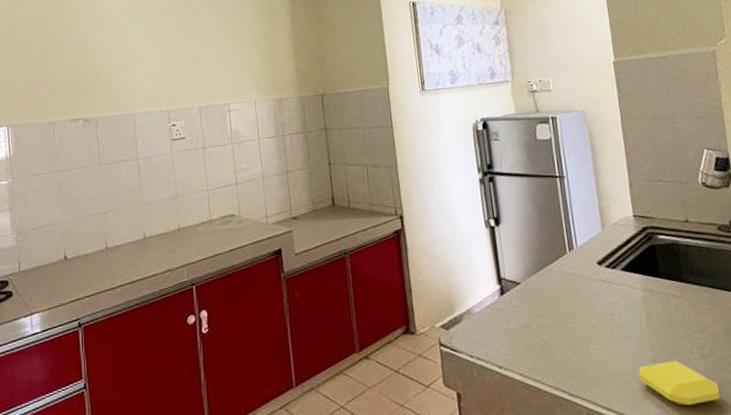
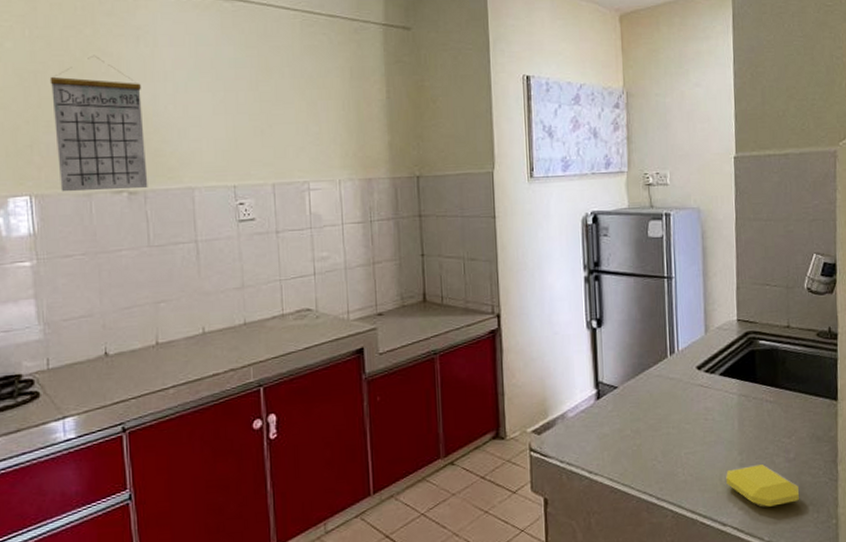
calendar: none [23,10,99,122] -> present [49,55,148,192]

